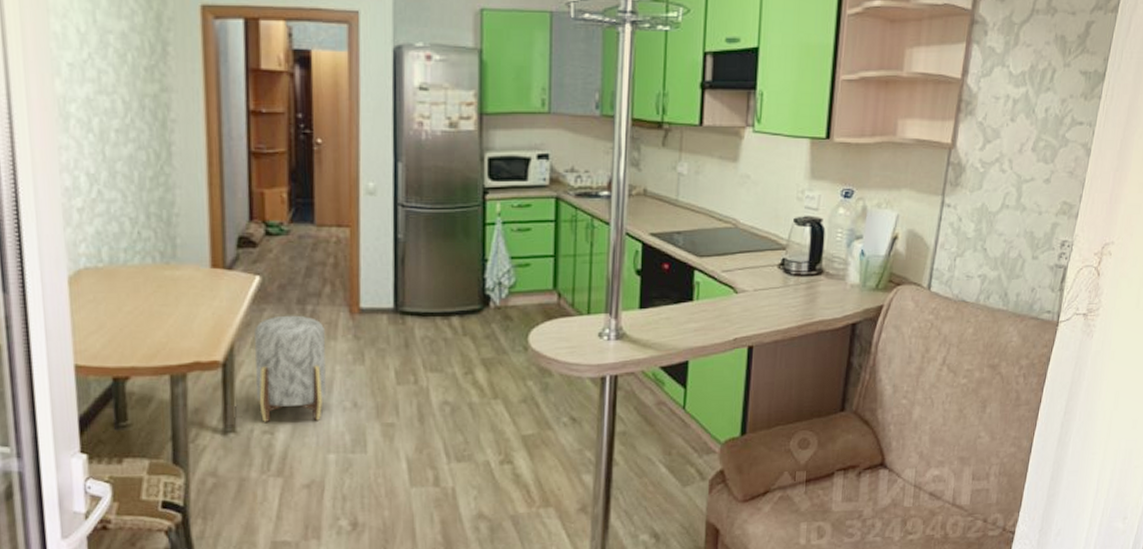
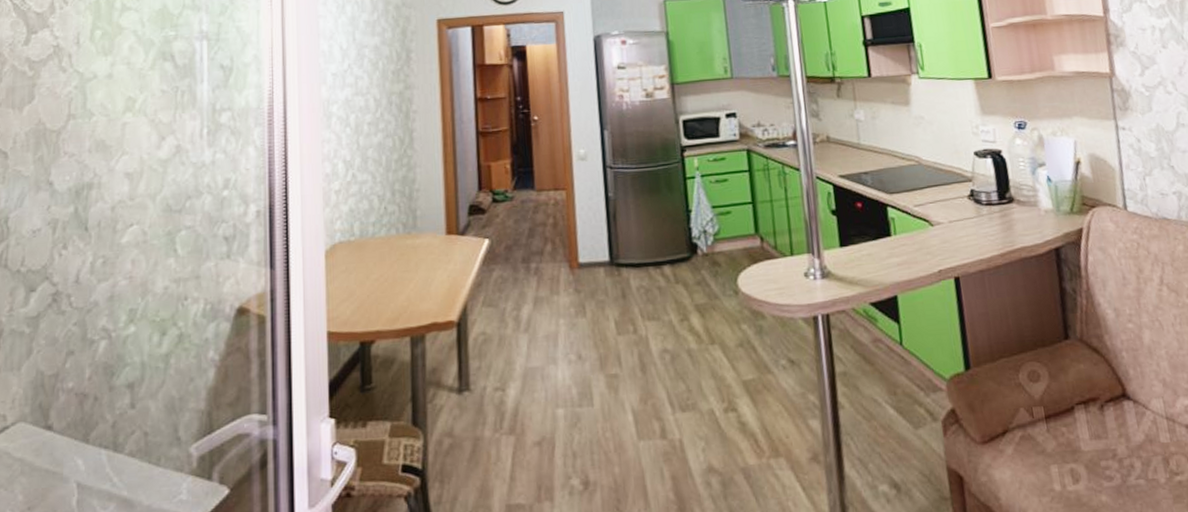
stool: present [255,315,326,422] -> none [485,273,552,379]

